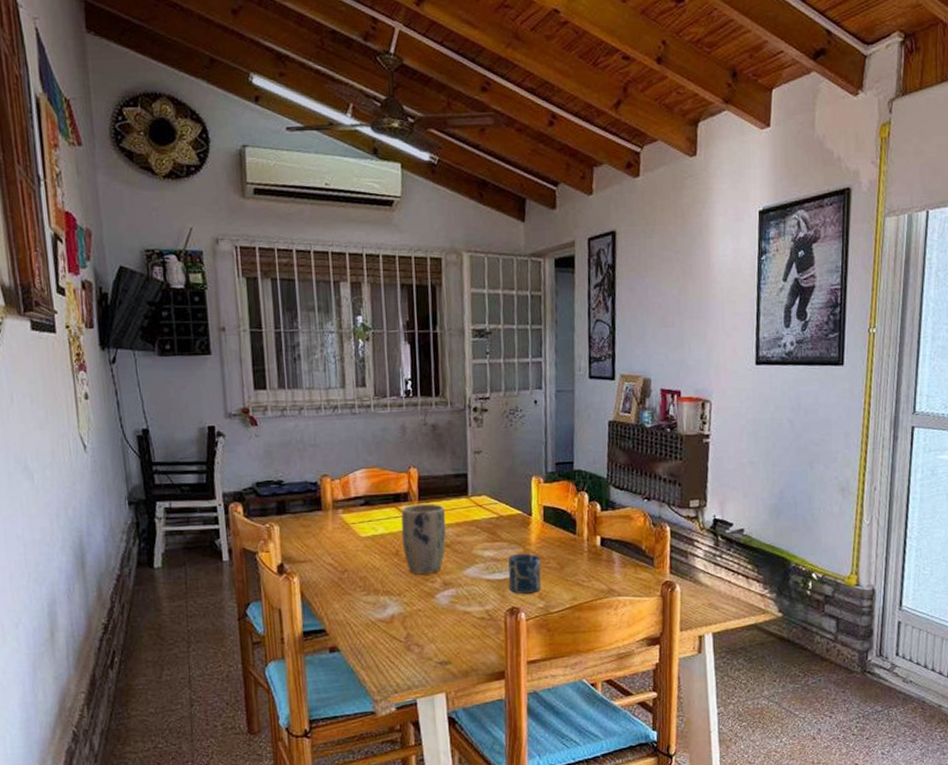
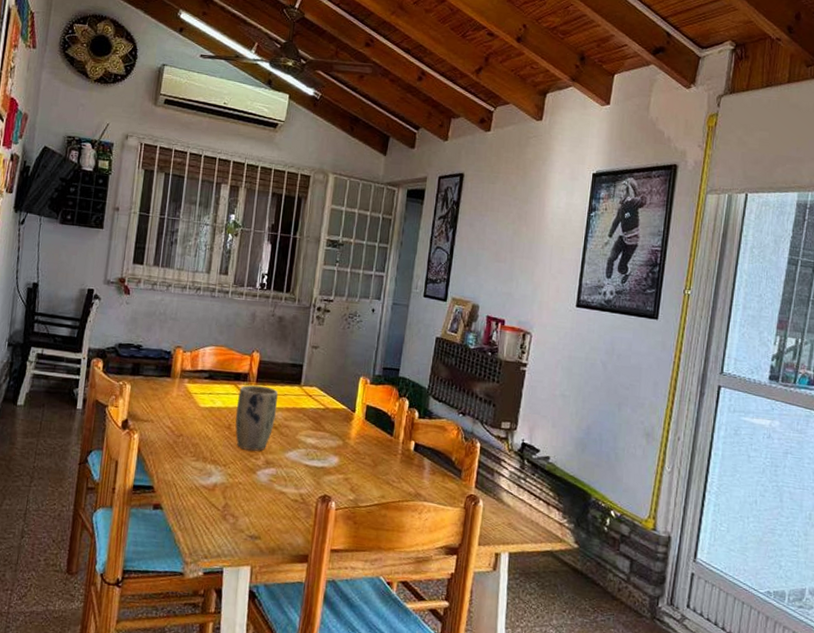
cup: present [508,553,542,594] -> none [324,445,357,485]

